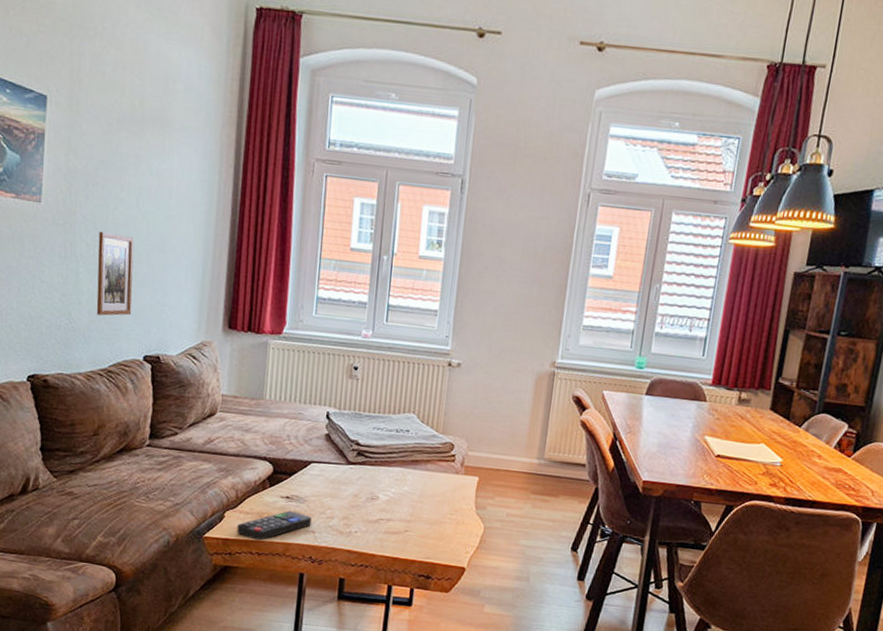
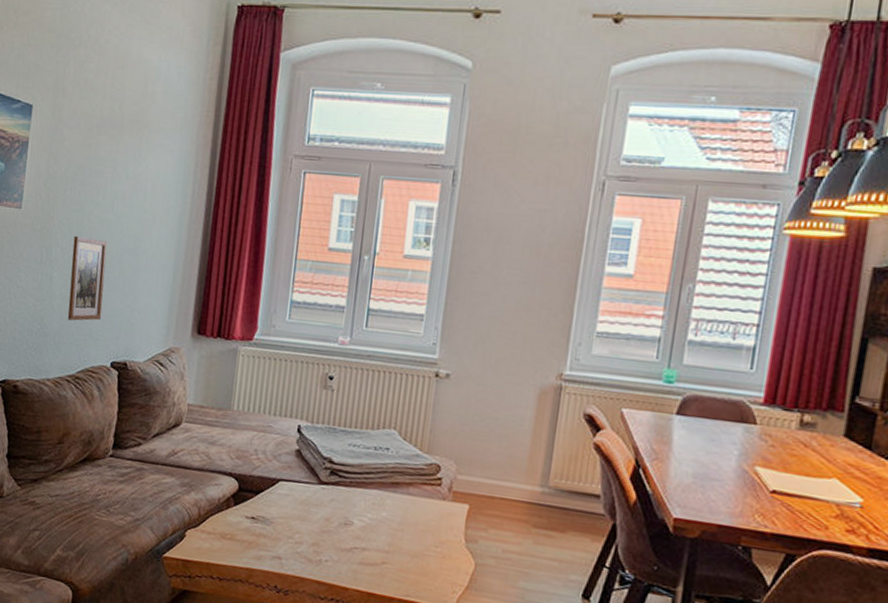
remote control: present [237,510,312,540] -> none [198,532,278,564]

